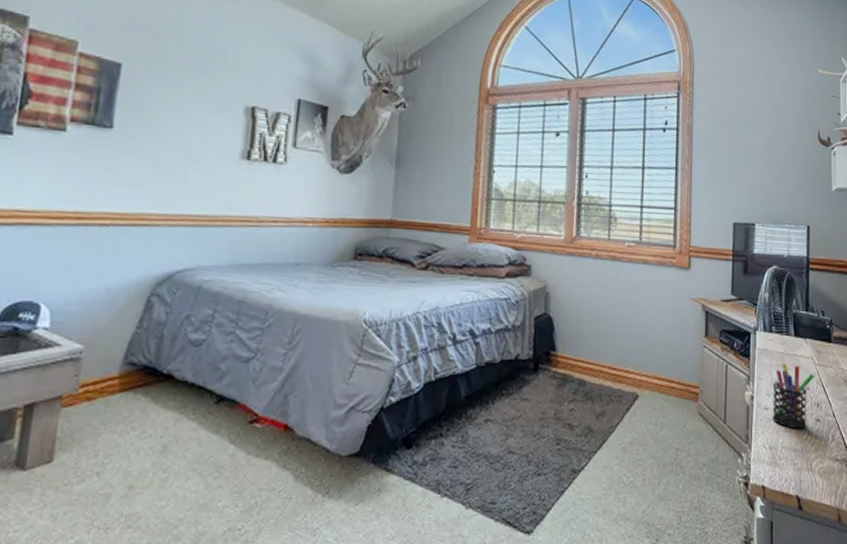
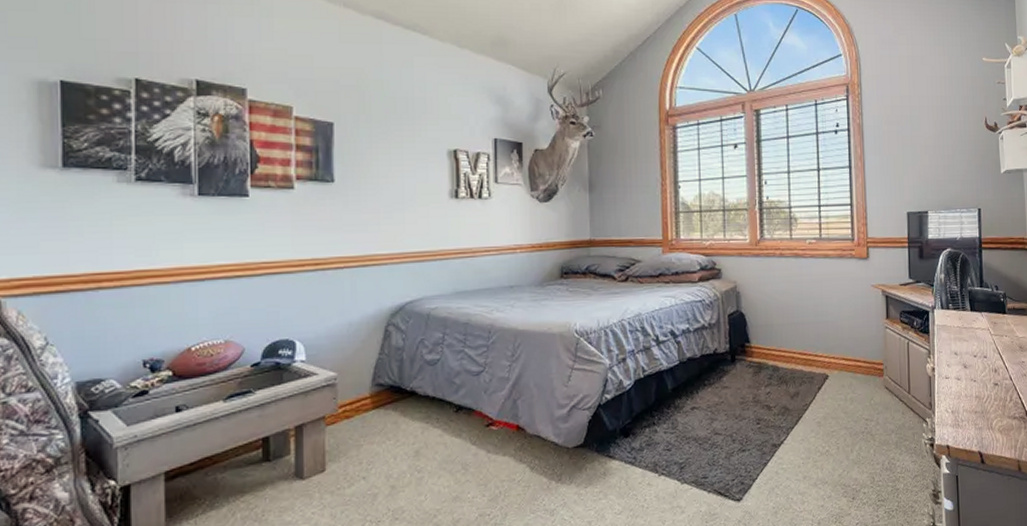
pen holder: present [772,363,815,429] -> none [952,336,992,394]

